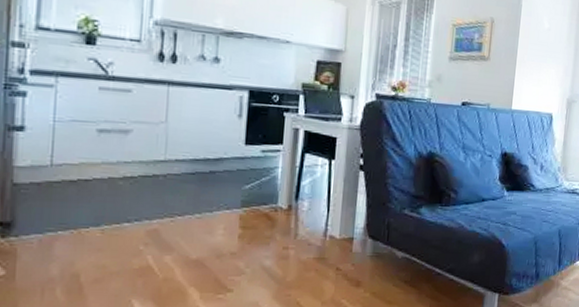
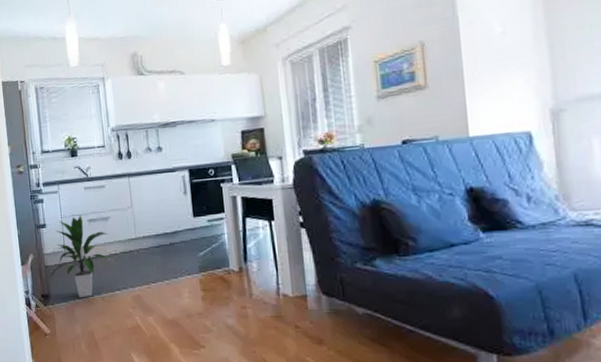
indoor plant: none [16,121,127,229] -> present [49,214,109,297]

